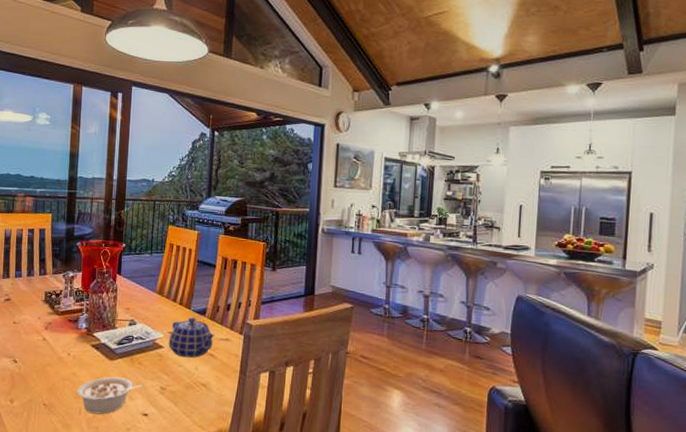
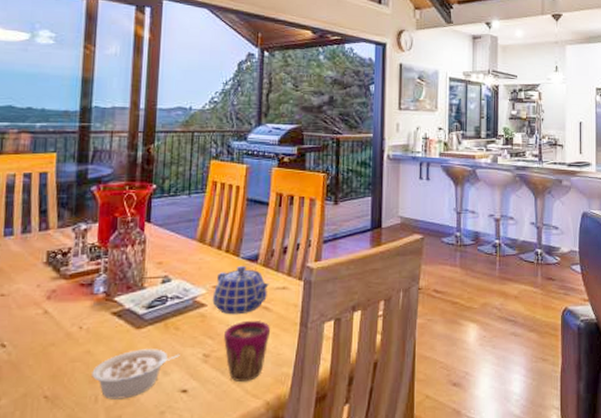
cup: none [177,363,215,414] -> present [224,320,271,382]

